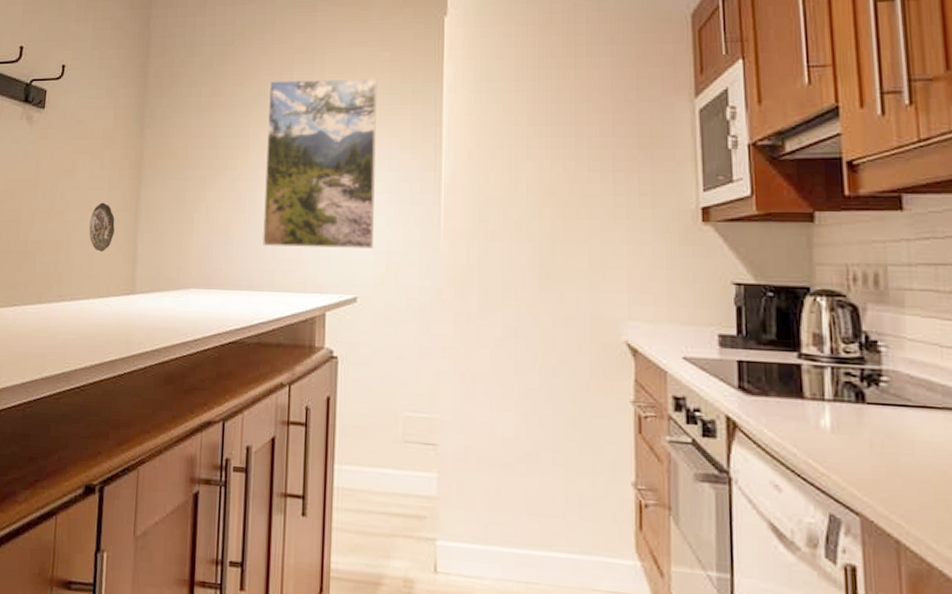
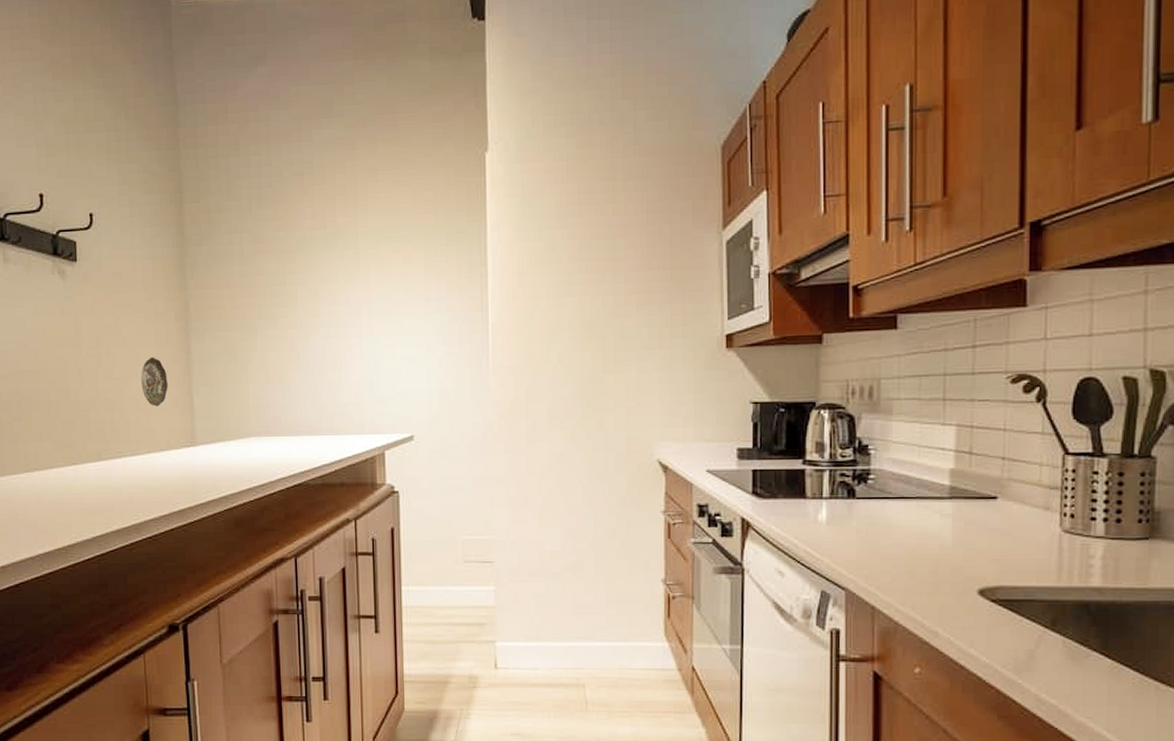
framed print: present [263,77,377,250] -> none [312,218,426,393]

